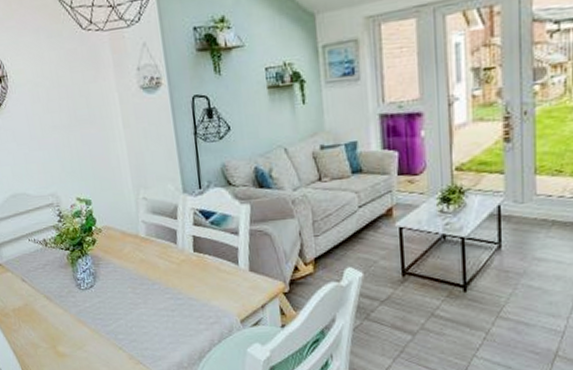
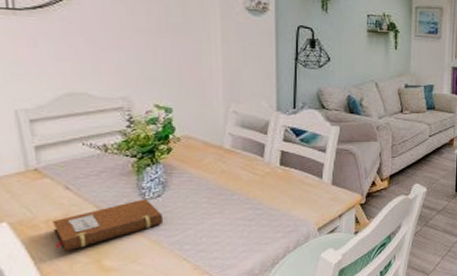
notebook: none [17,289,99,337] -> present [52,198,164,252]

